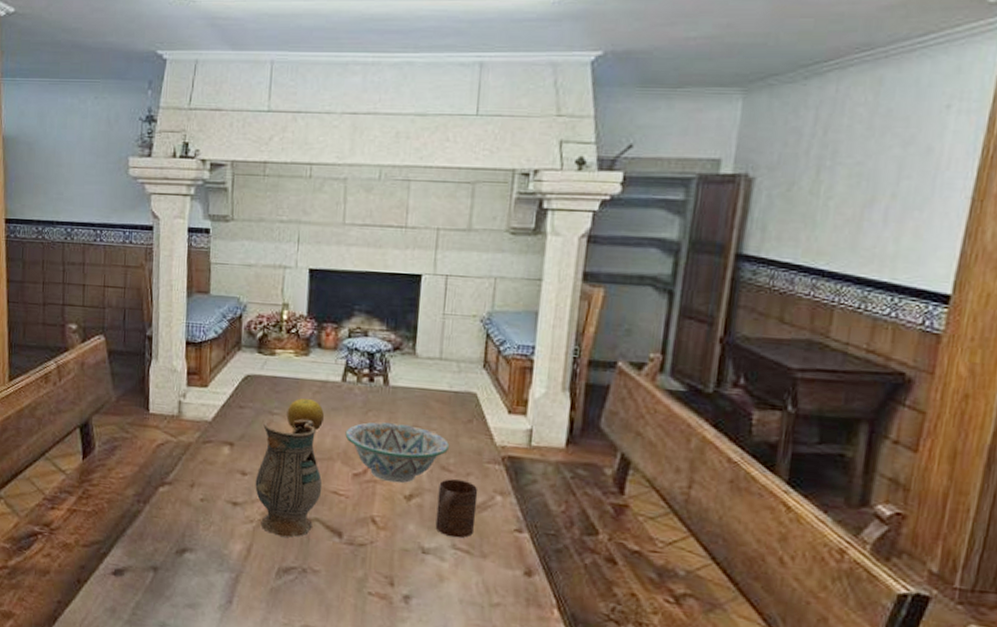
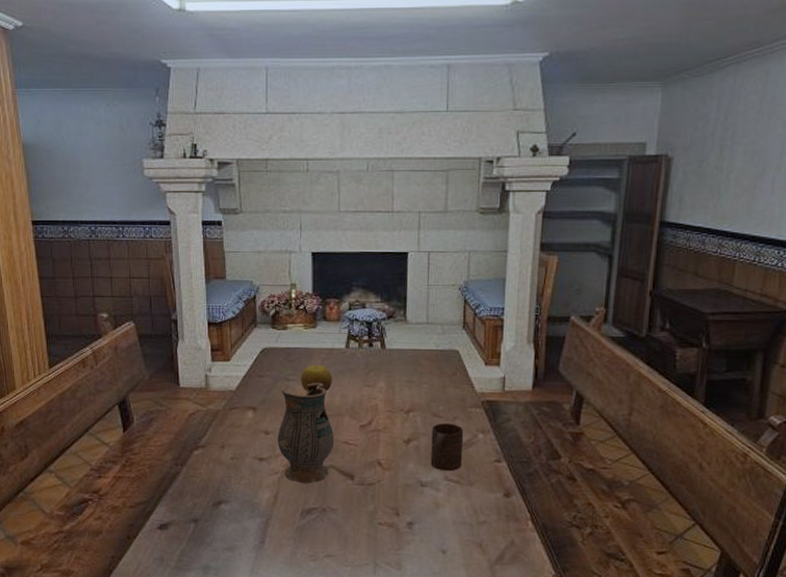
decorative bowl: present [345,422,450,484] -> none [351,380,439,430]

